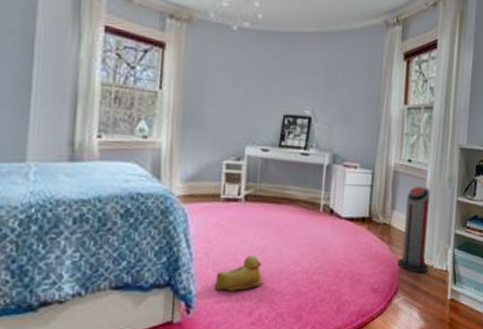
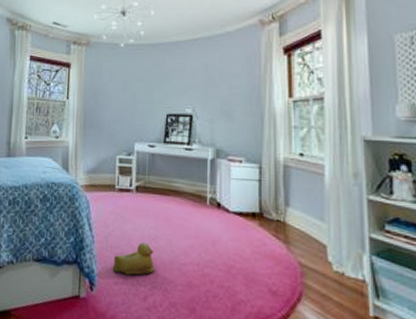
air purifier: present [398,187,430,273] -> none [299,182,339,281]

